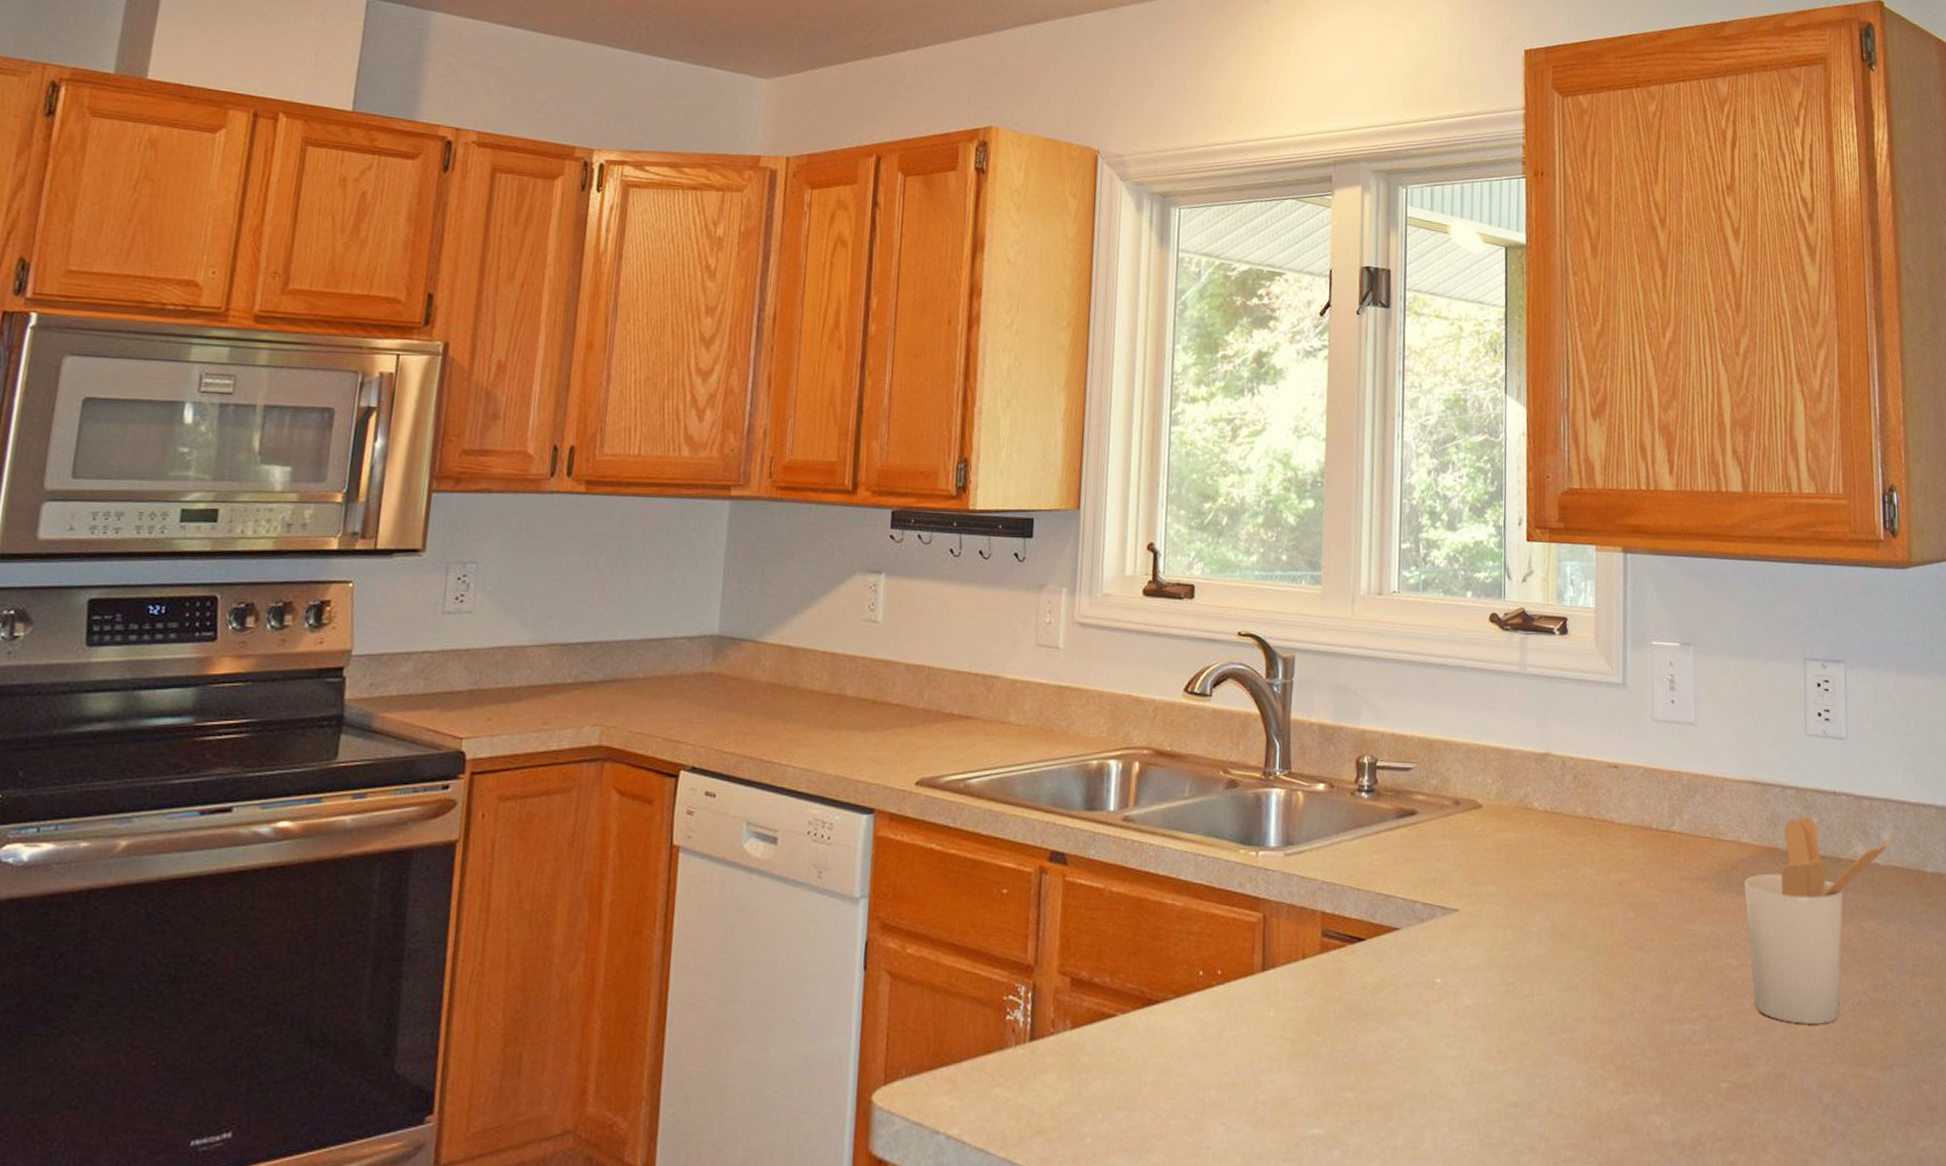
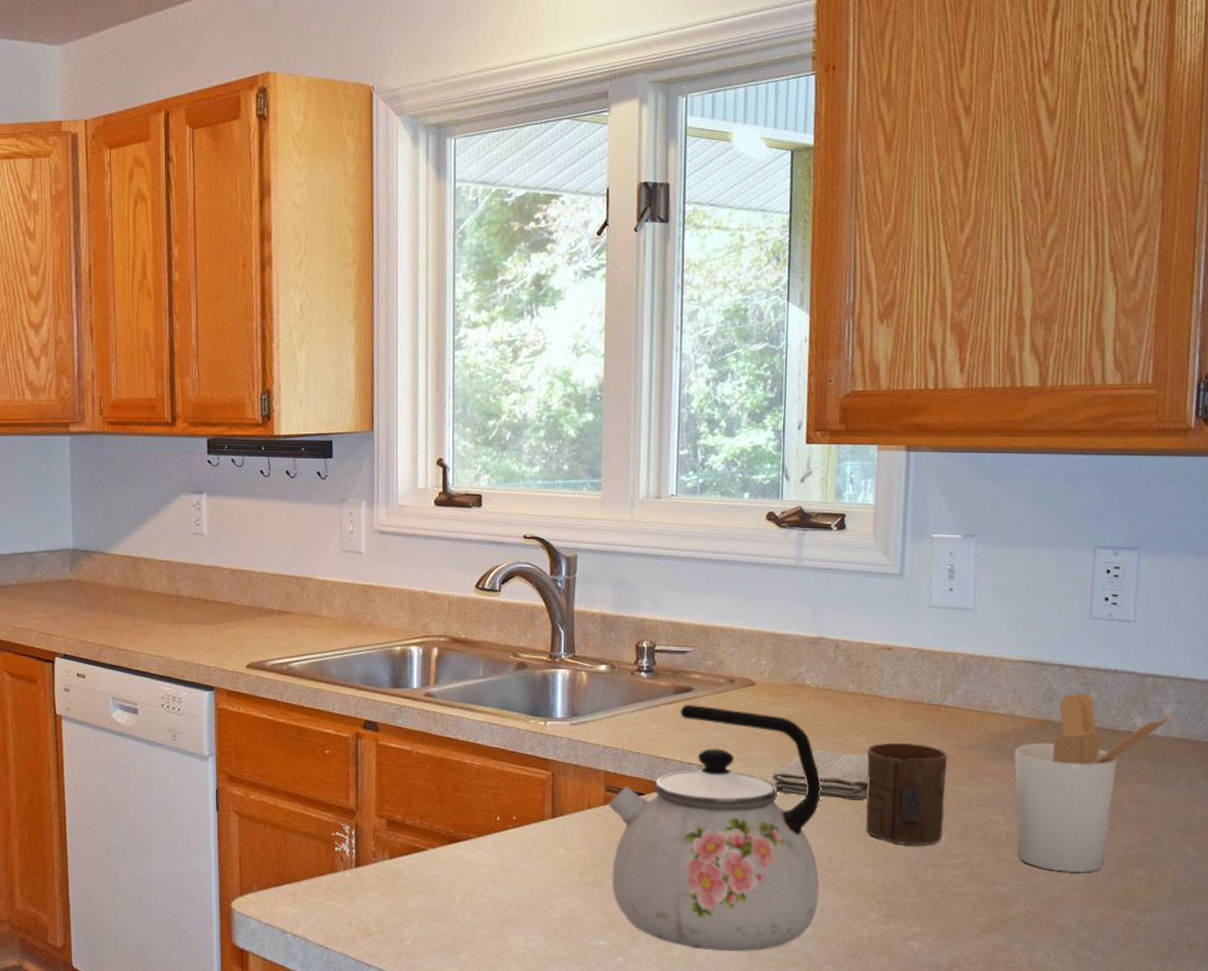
kettle: none [1325,830,1554,1138] -> present [608,704,822,952]
washcloth: none [1501,883,1601,944] -> present [772,750,869,801]
cup: none [1598,874,1679,996] -> present [866,742,947,845]

